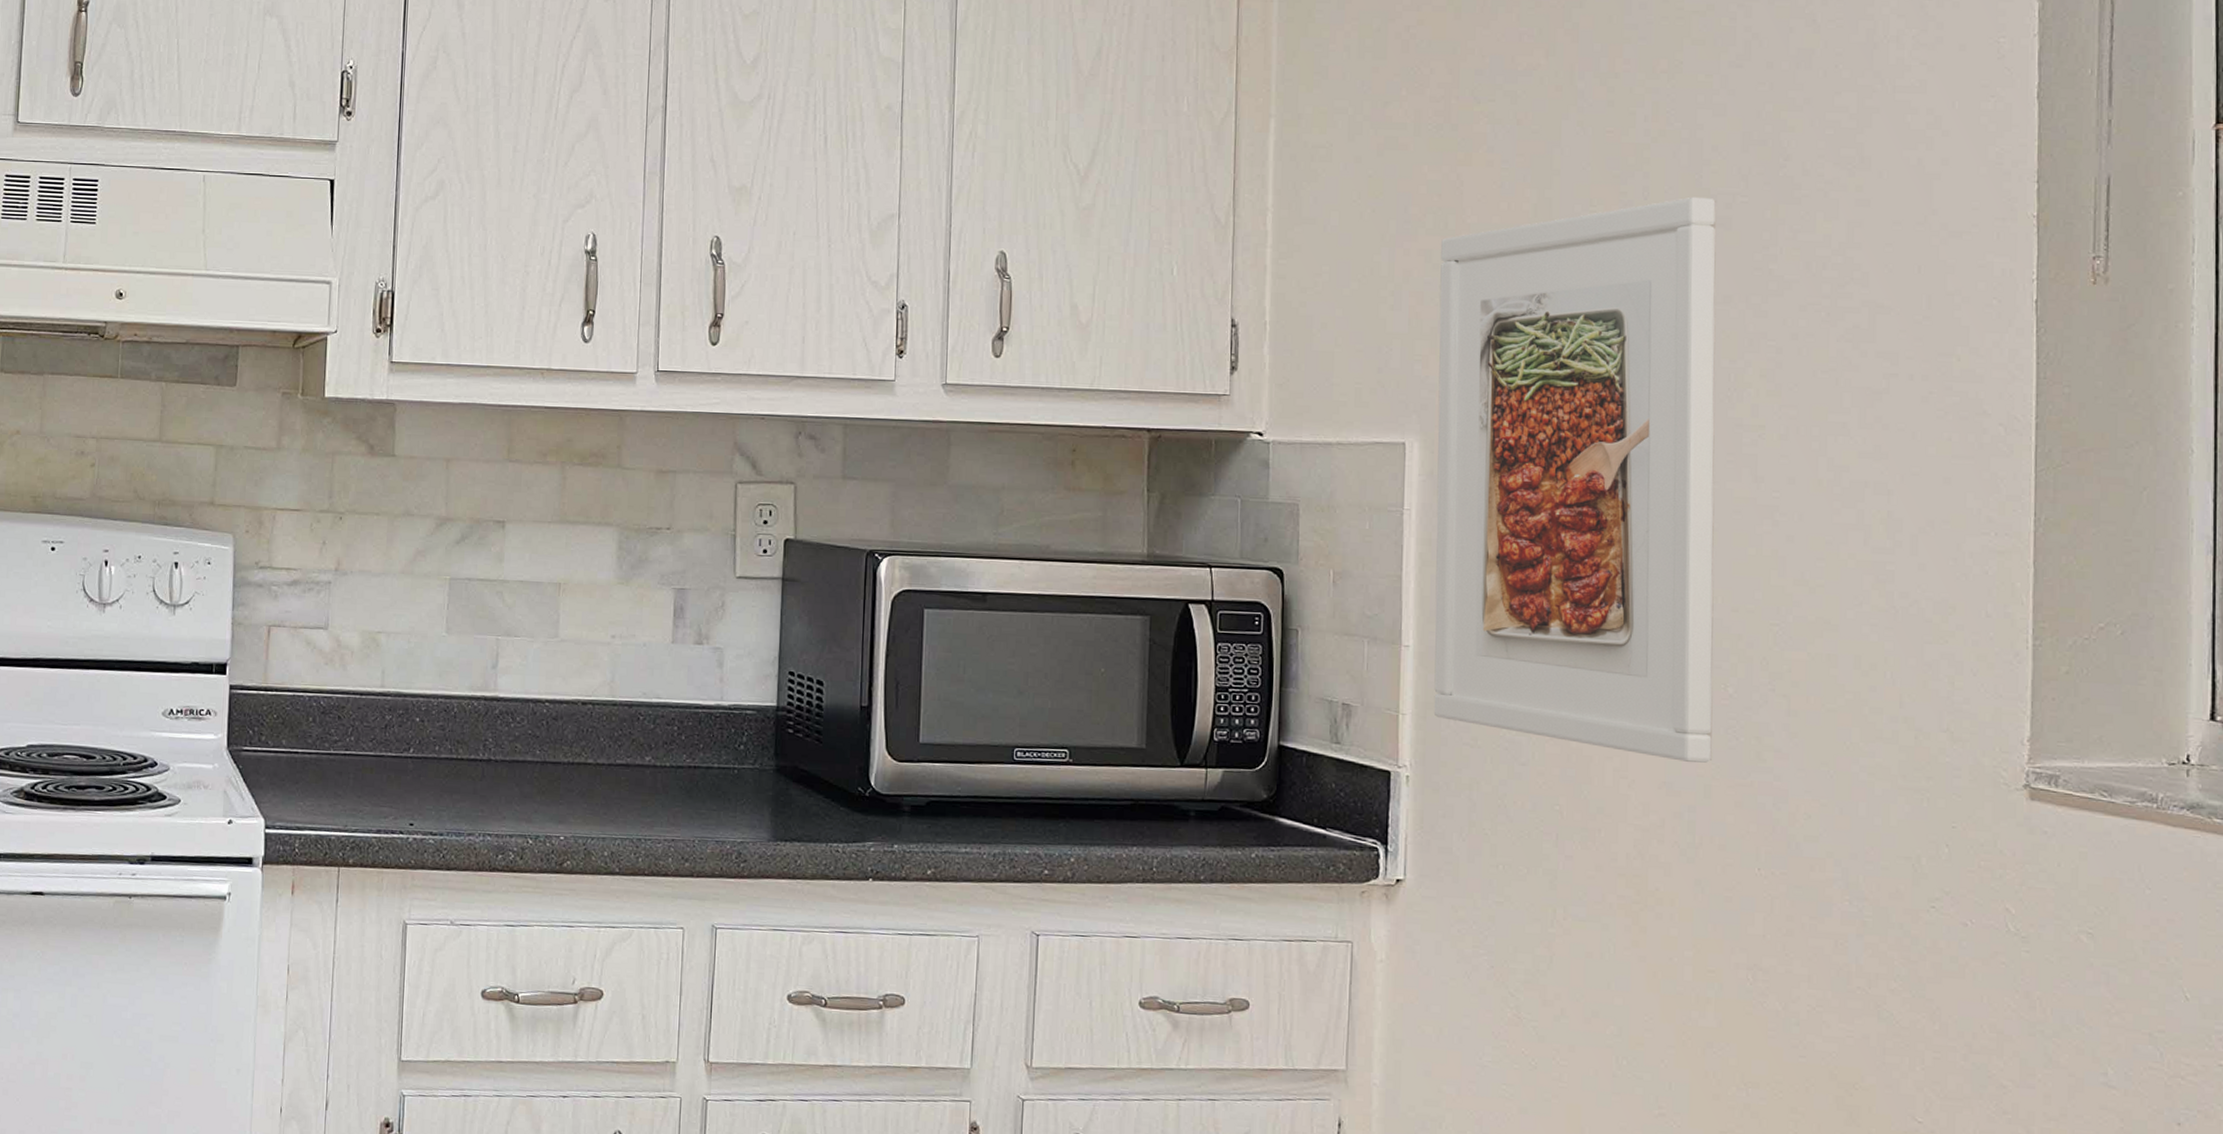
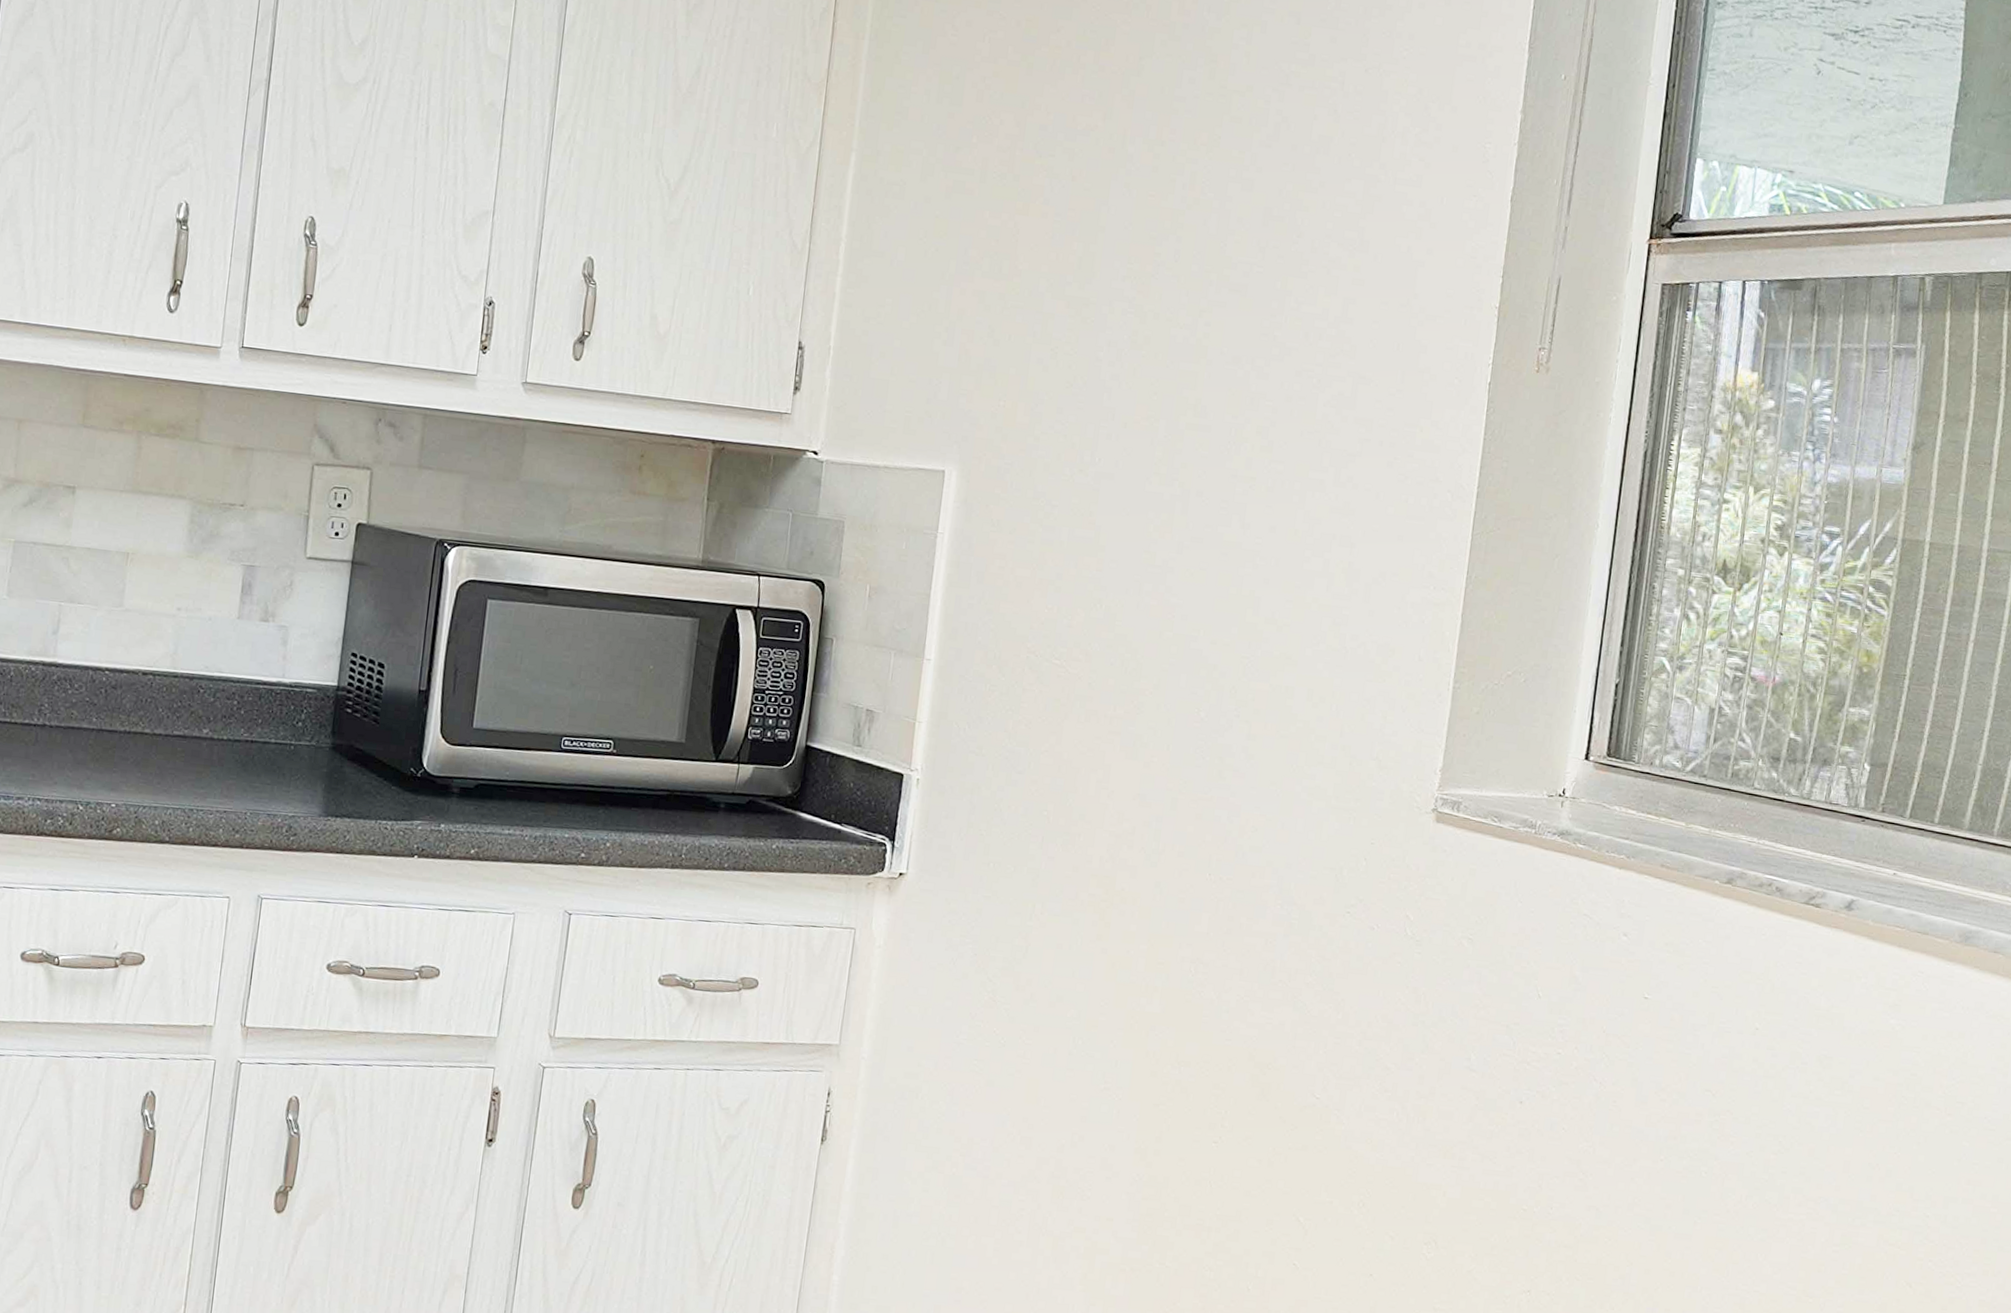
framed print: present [1433,196,1717,763] -> none [946,263,1236,778]

